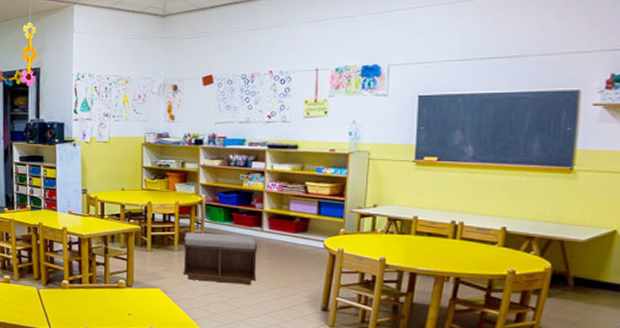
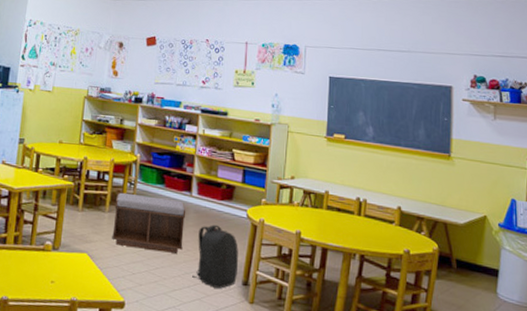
backpack: none [268,256,316,315] -> present [192,224,238,289]

